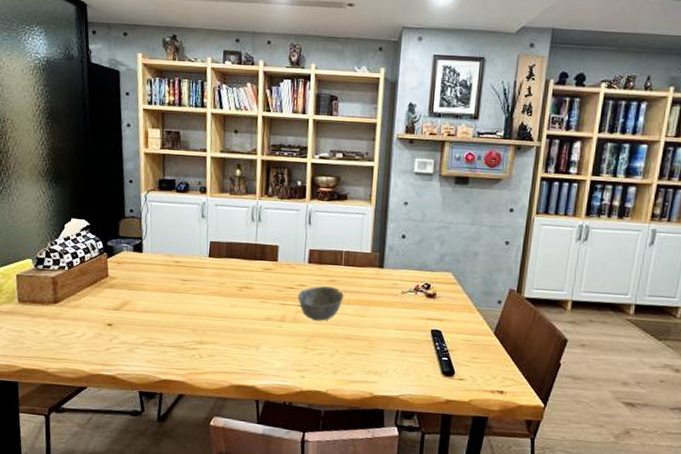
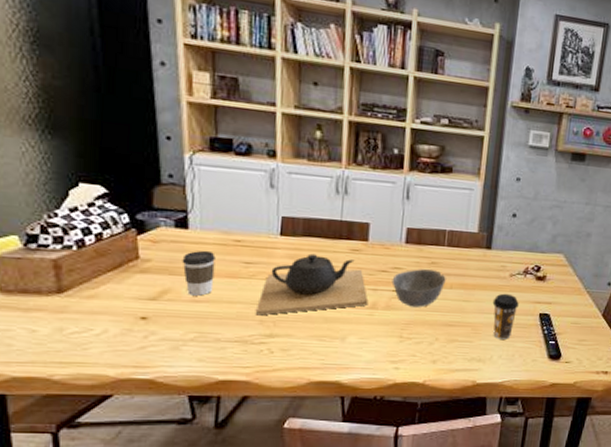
coffee cup: none [137,270,161,307] -> present [182,250,216,296]
teapot: none [190,272,278,325] -> present [256,253,369,316]
coffee cup: none [386,309,411,354] -> present [492,293,519,339]

